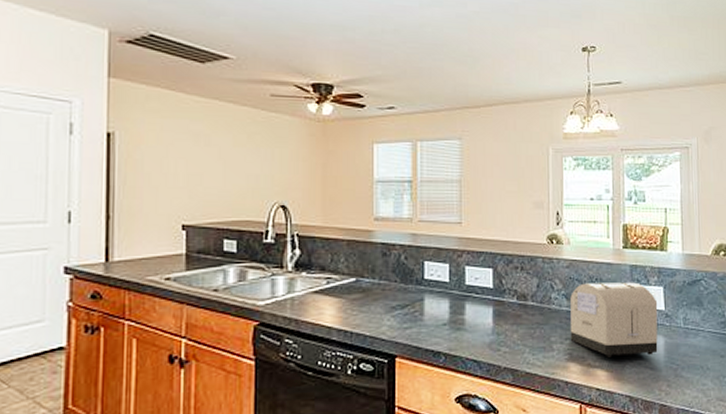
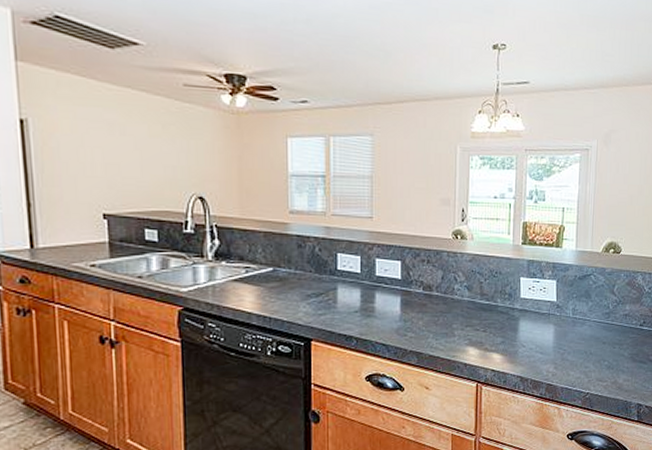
toaster: present [570,282,658,358] -> none [470,276,551,343]

